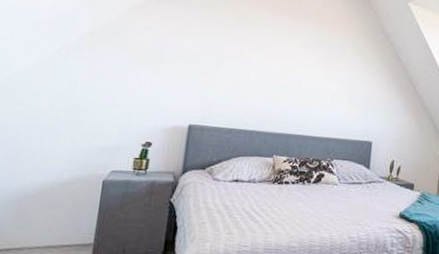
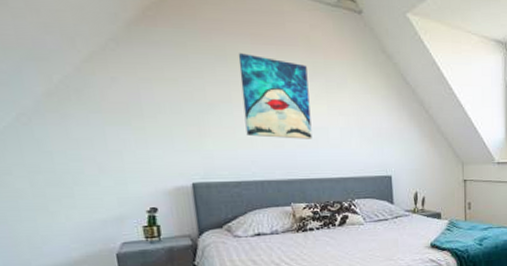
wall art: none [248,19,313,99] -> present [238,53,313,139]

